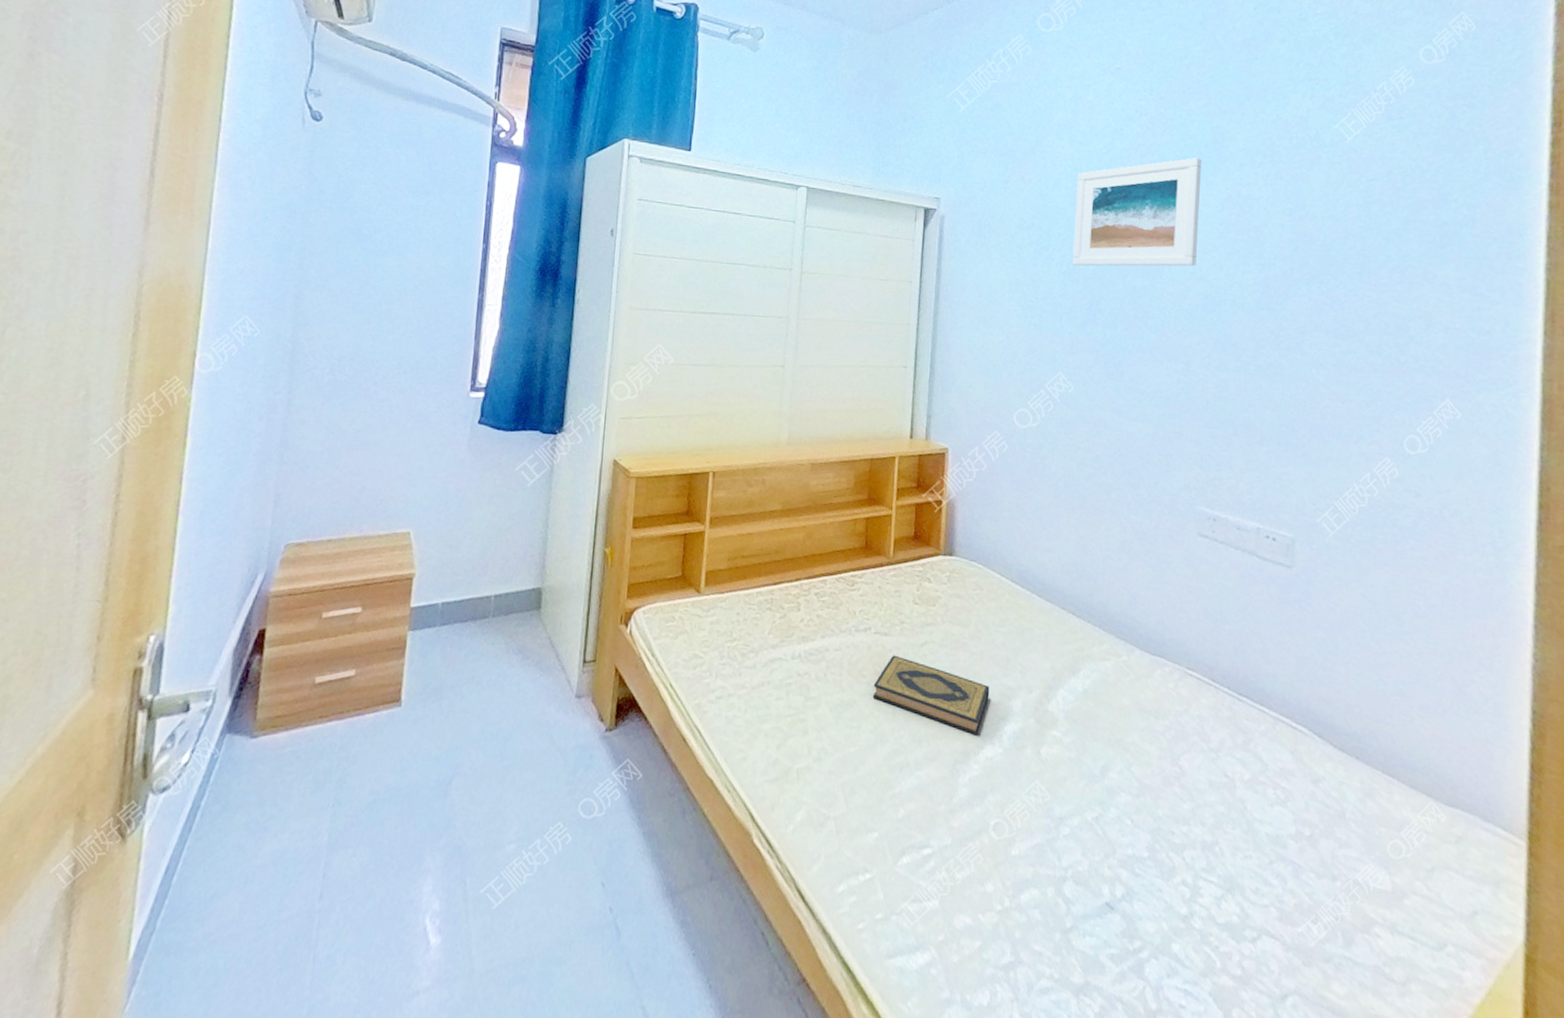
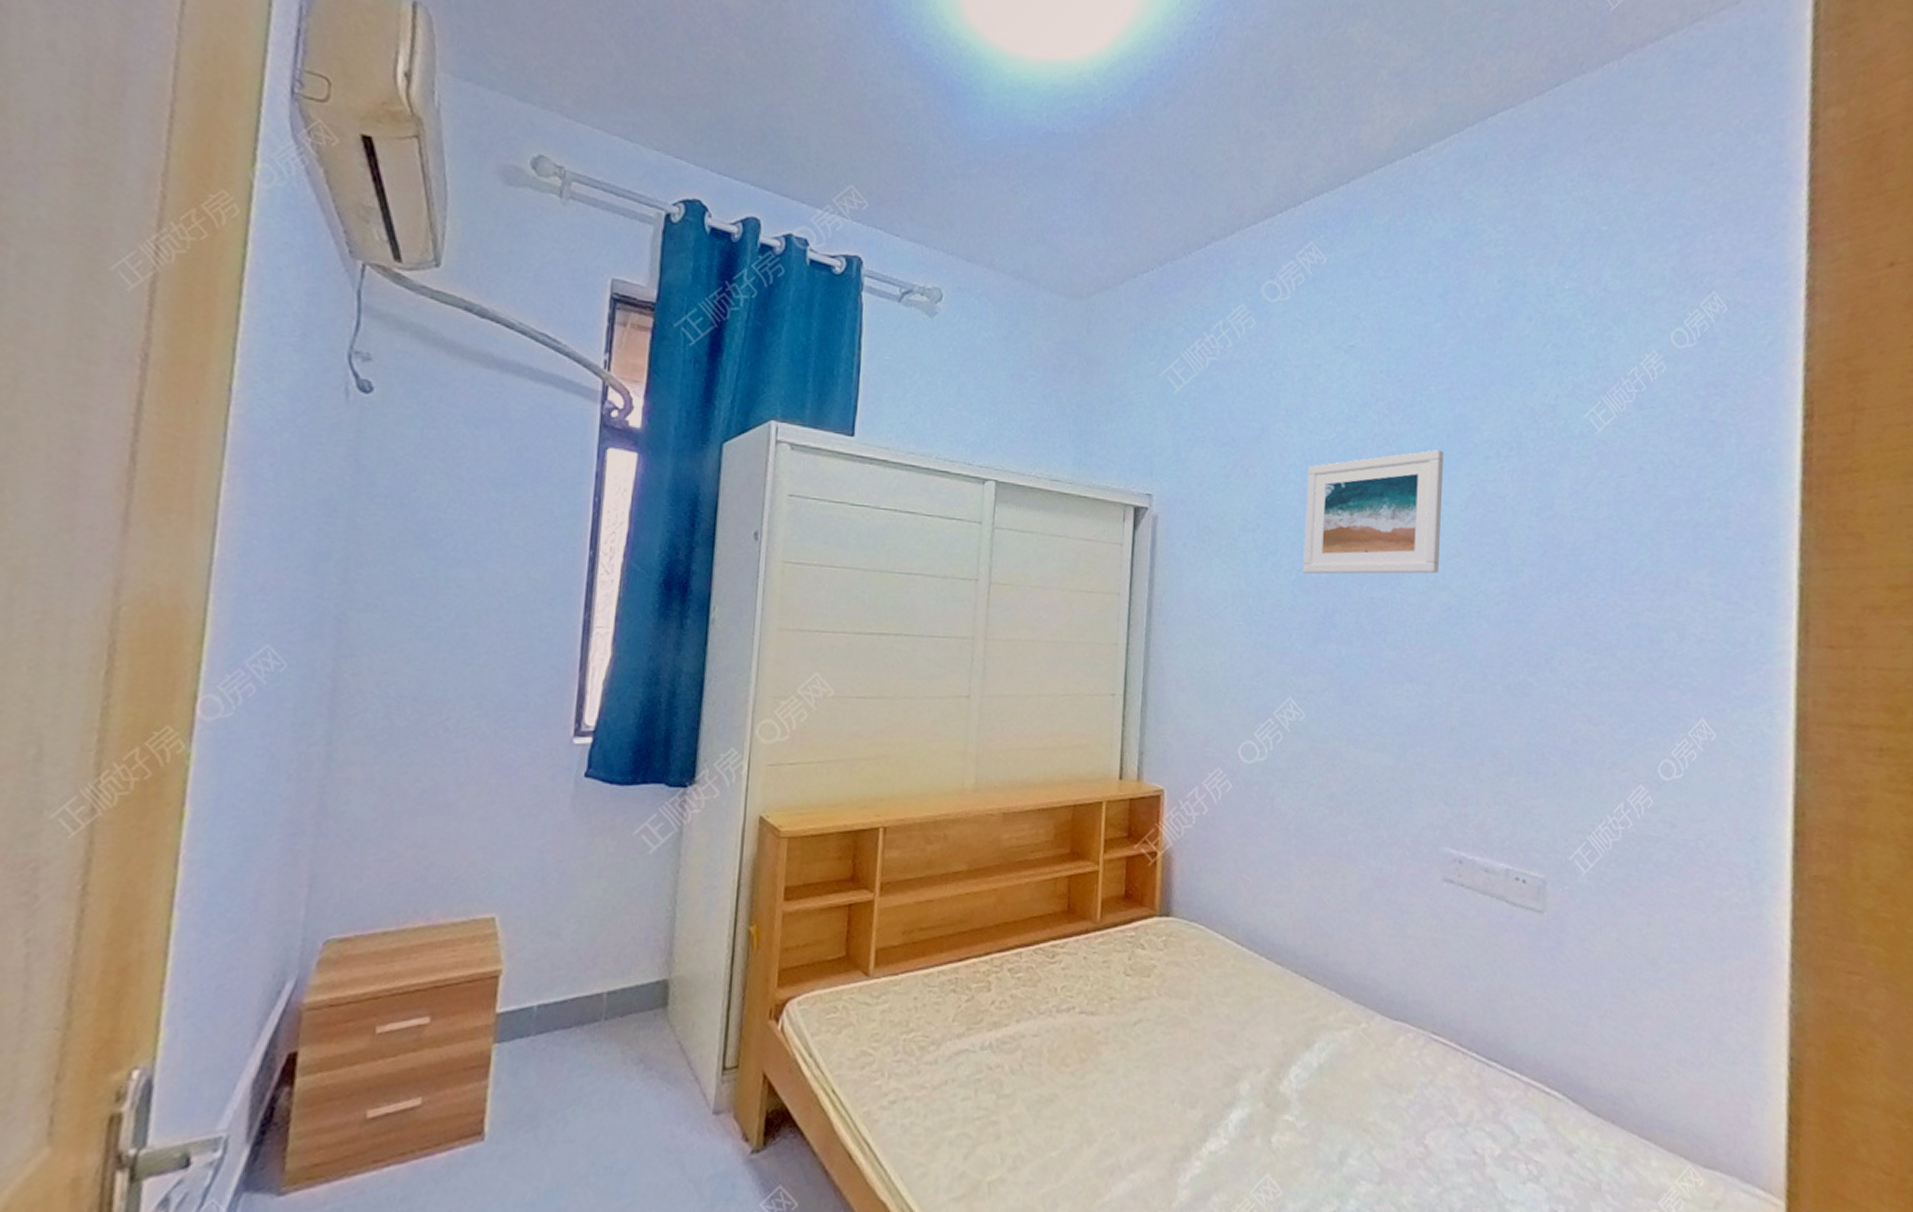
hardback book: present [872,655,990,736] -> none [1077,1037,1213,1127]

